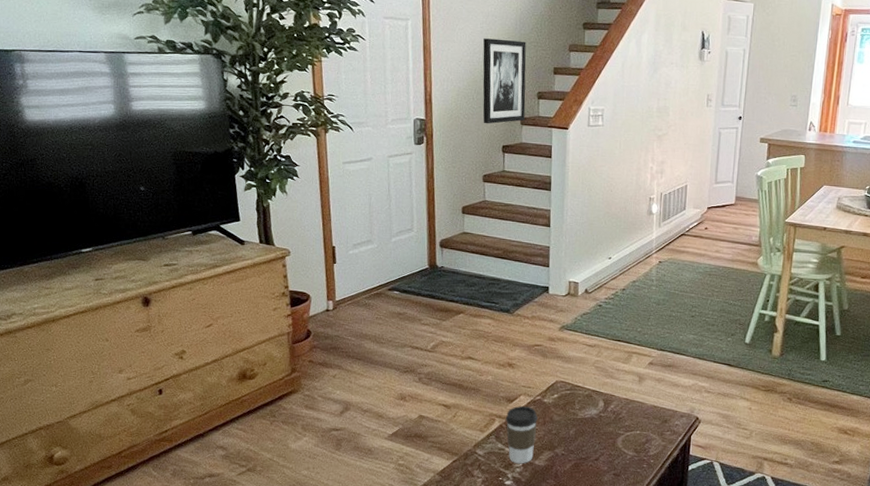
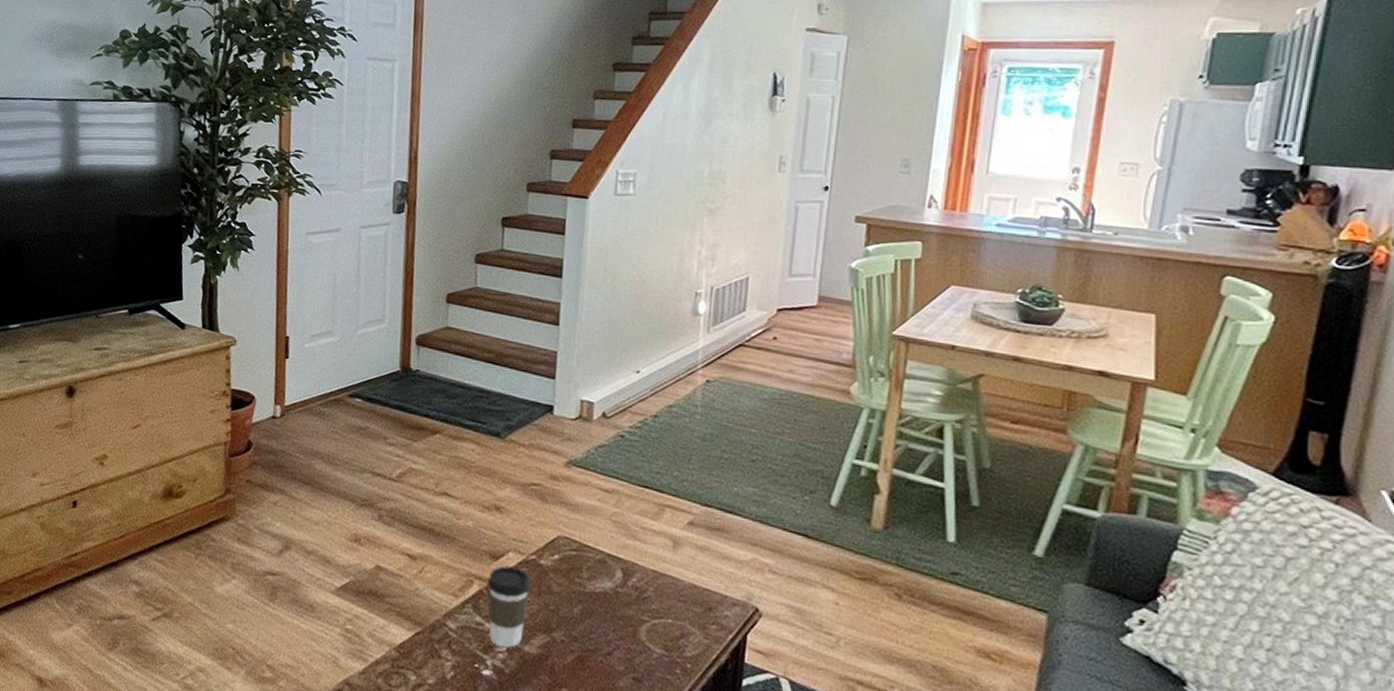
wall art: present [483,38,526,124] -> none [479,82,539,190]

